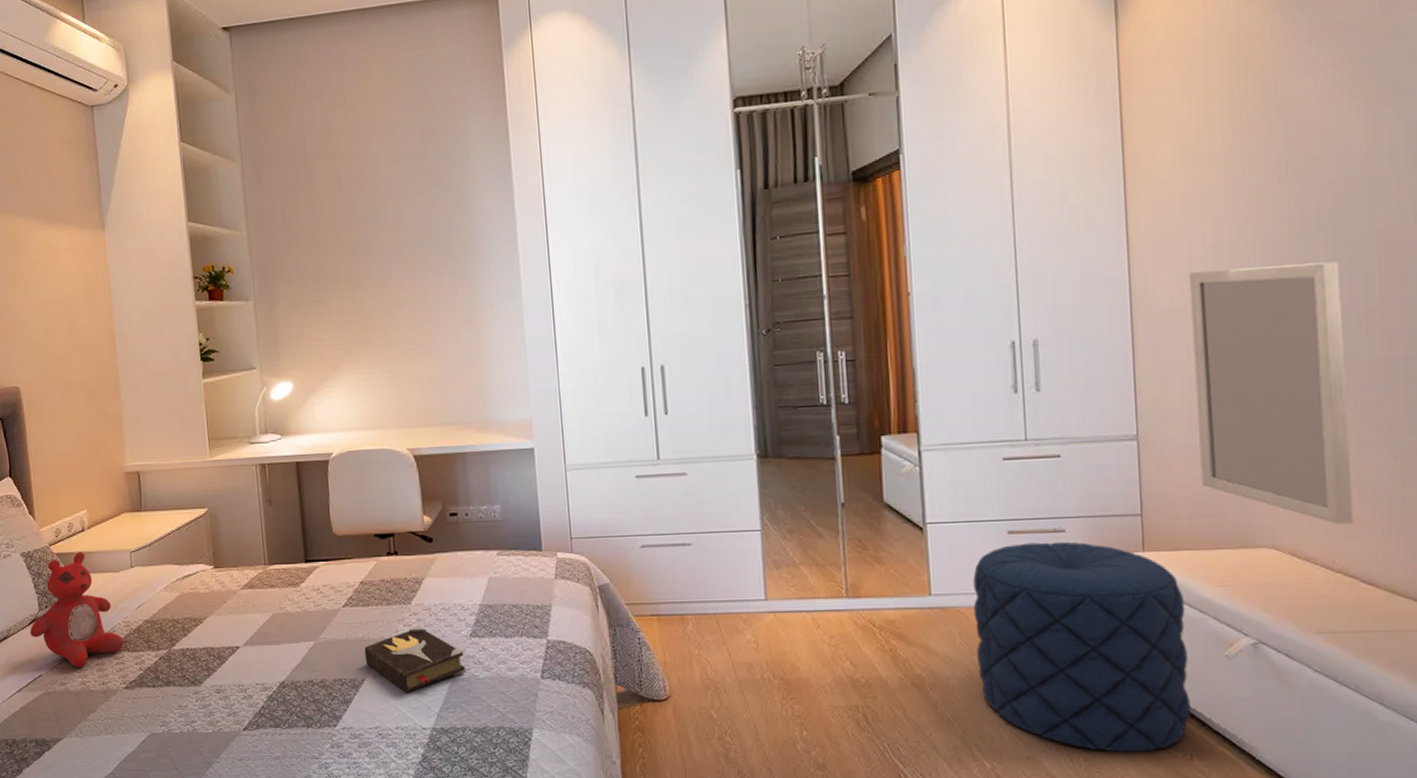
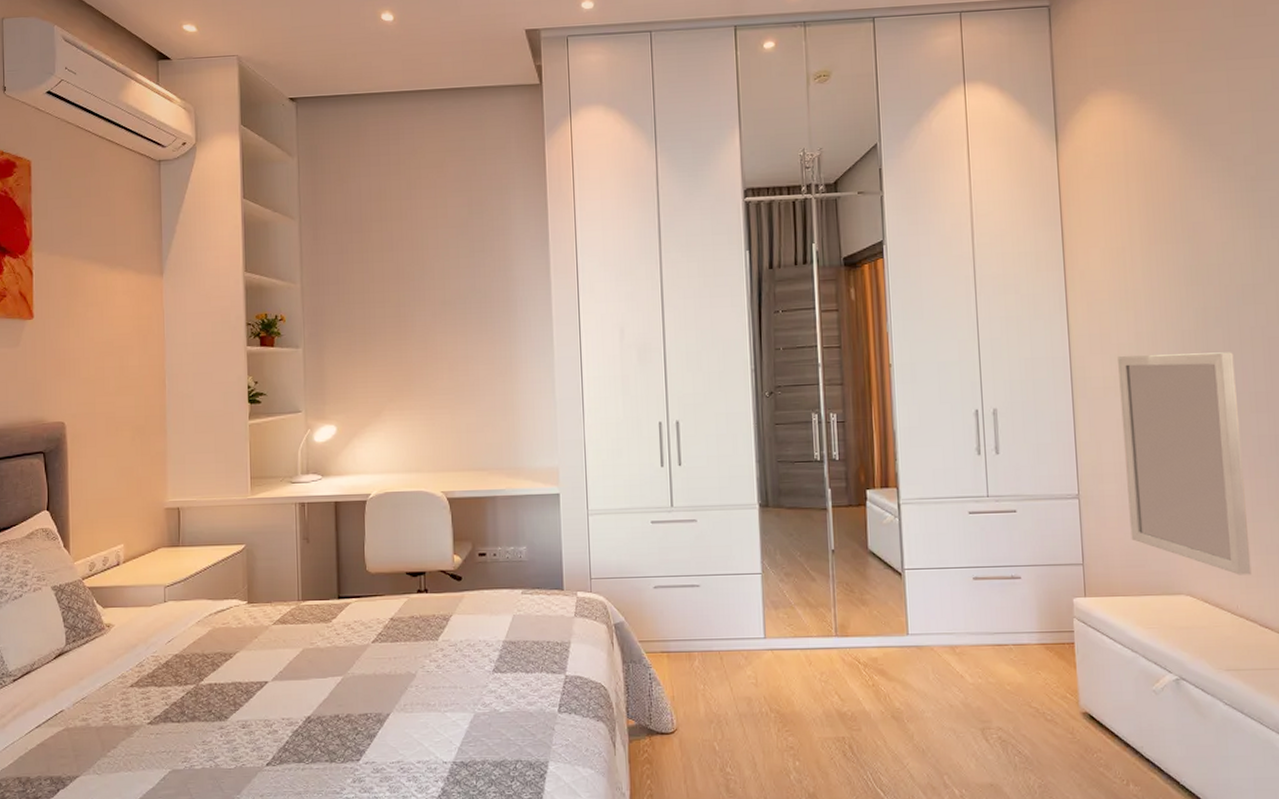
stuffed bear: present [30,552,124,667] -> none [55,586,151,702]
hardback book: present [364,626,465,693] -> none [391,661,487,728]
pouf: present [973,541,1191,753] -> none [944,587,1126,779]

